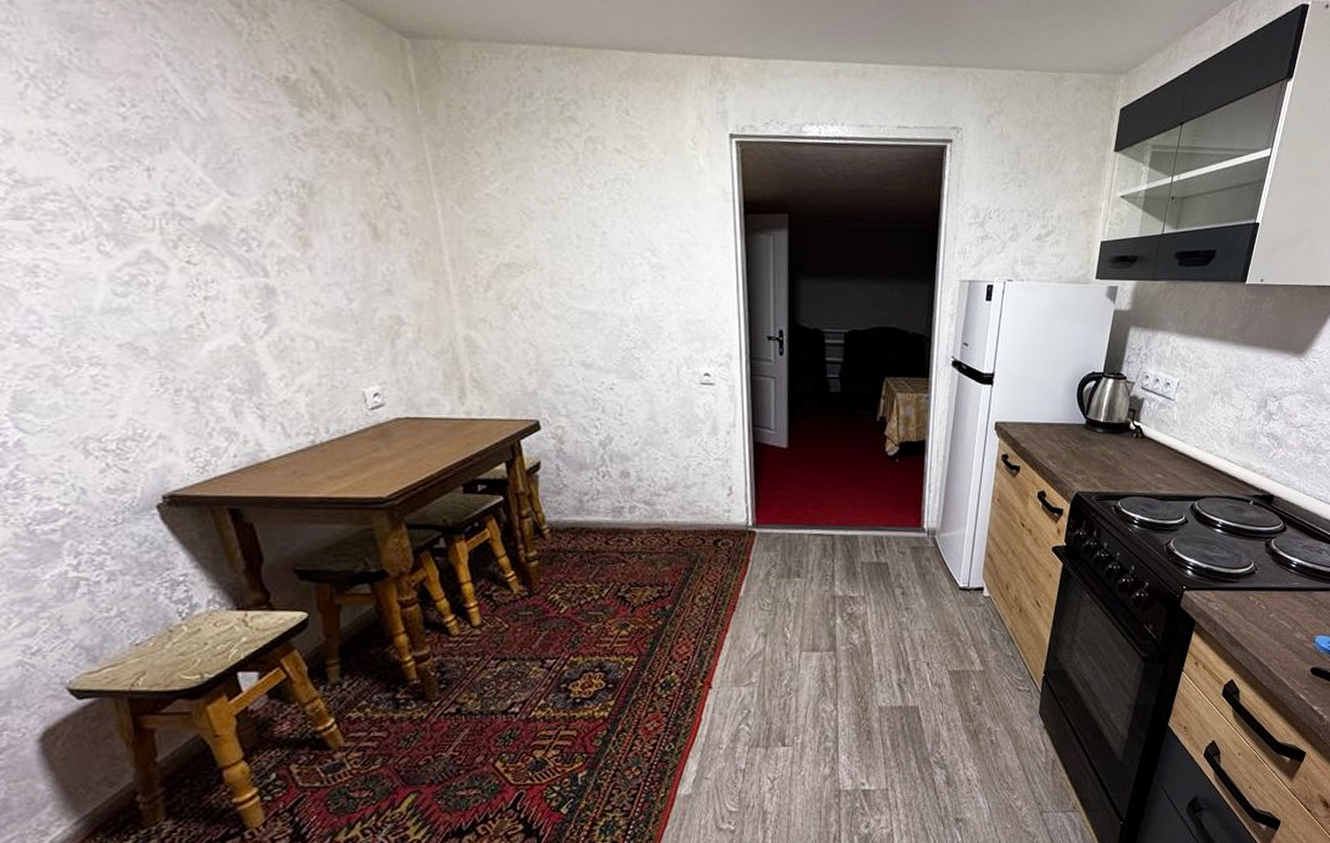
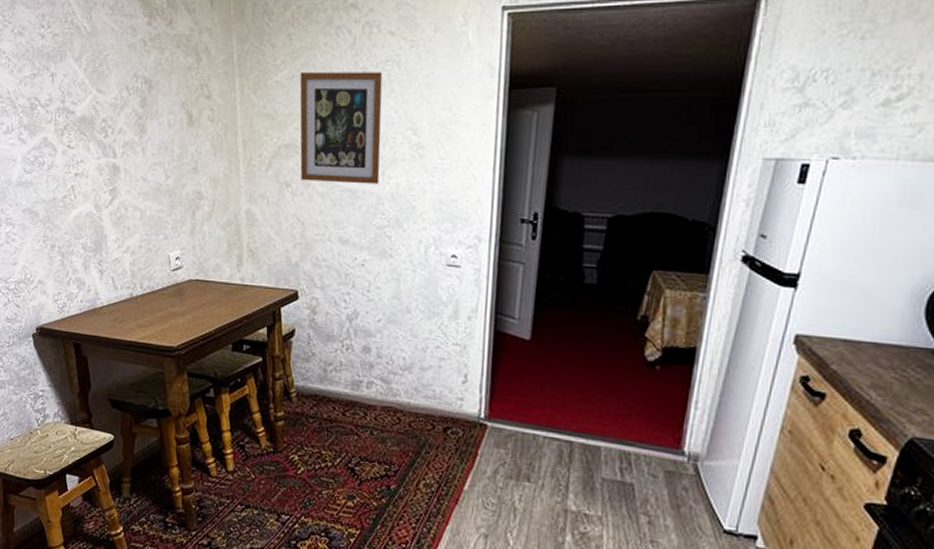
wall art: none [515,186,621,306] -> present [299,72,383,184]

